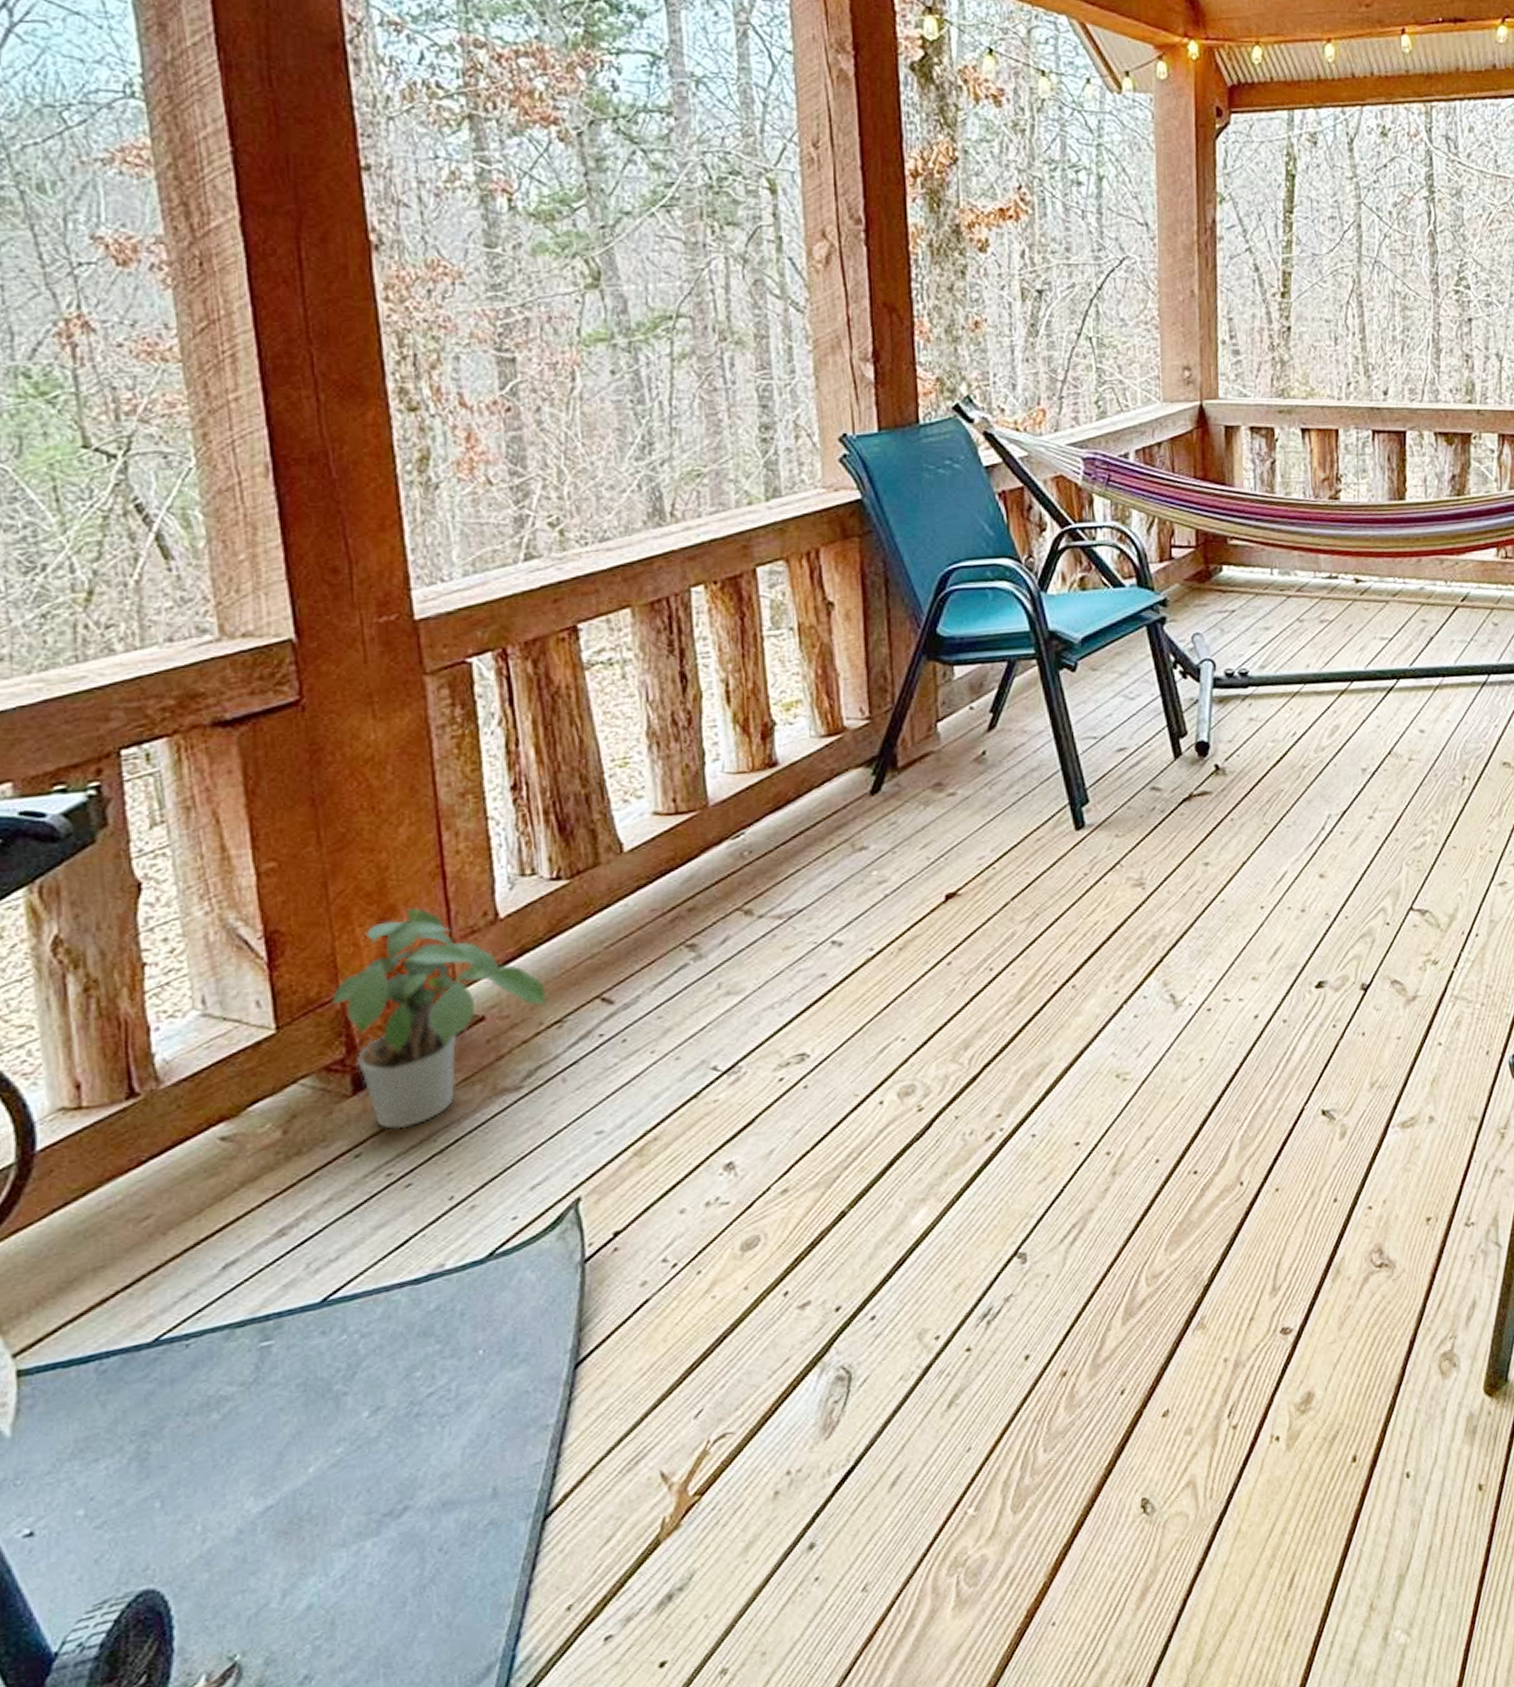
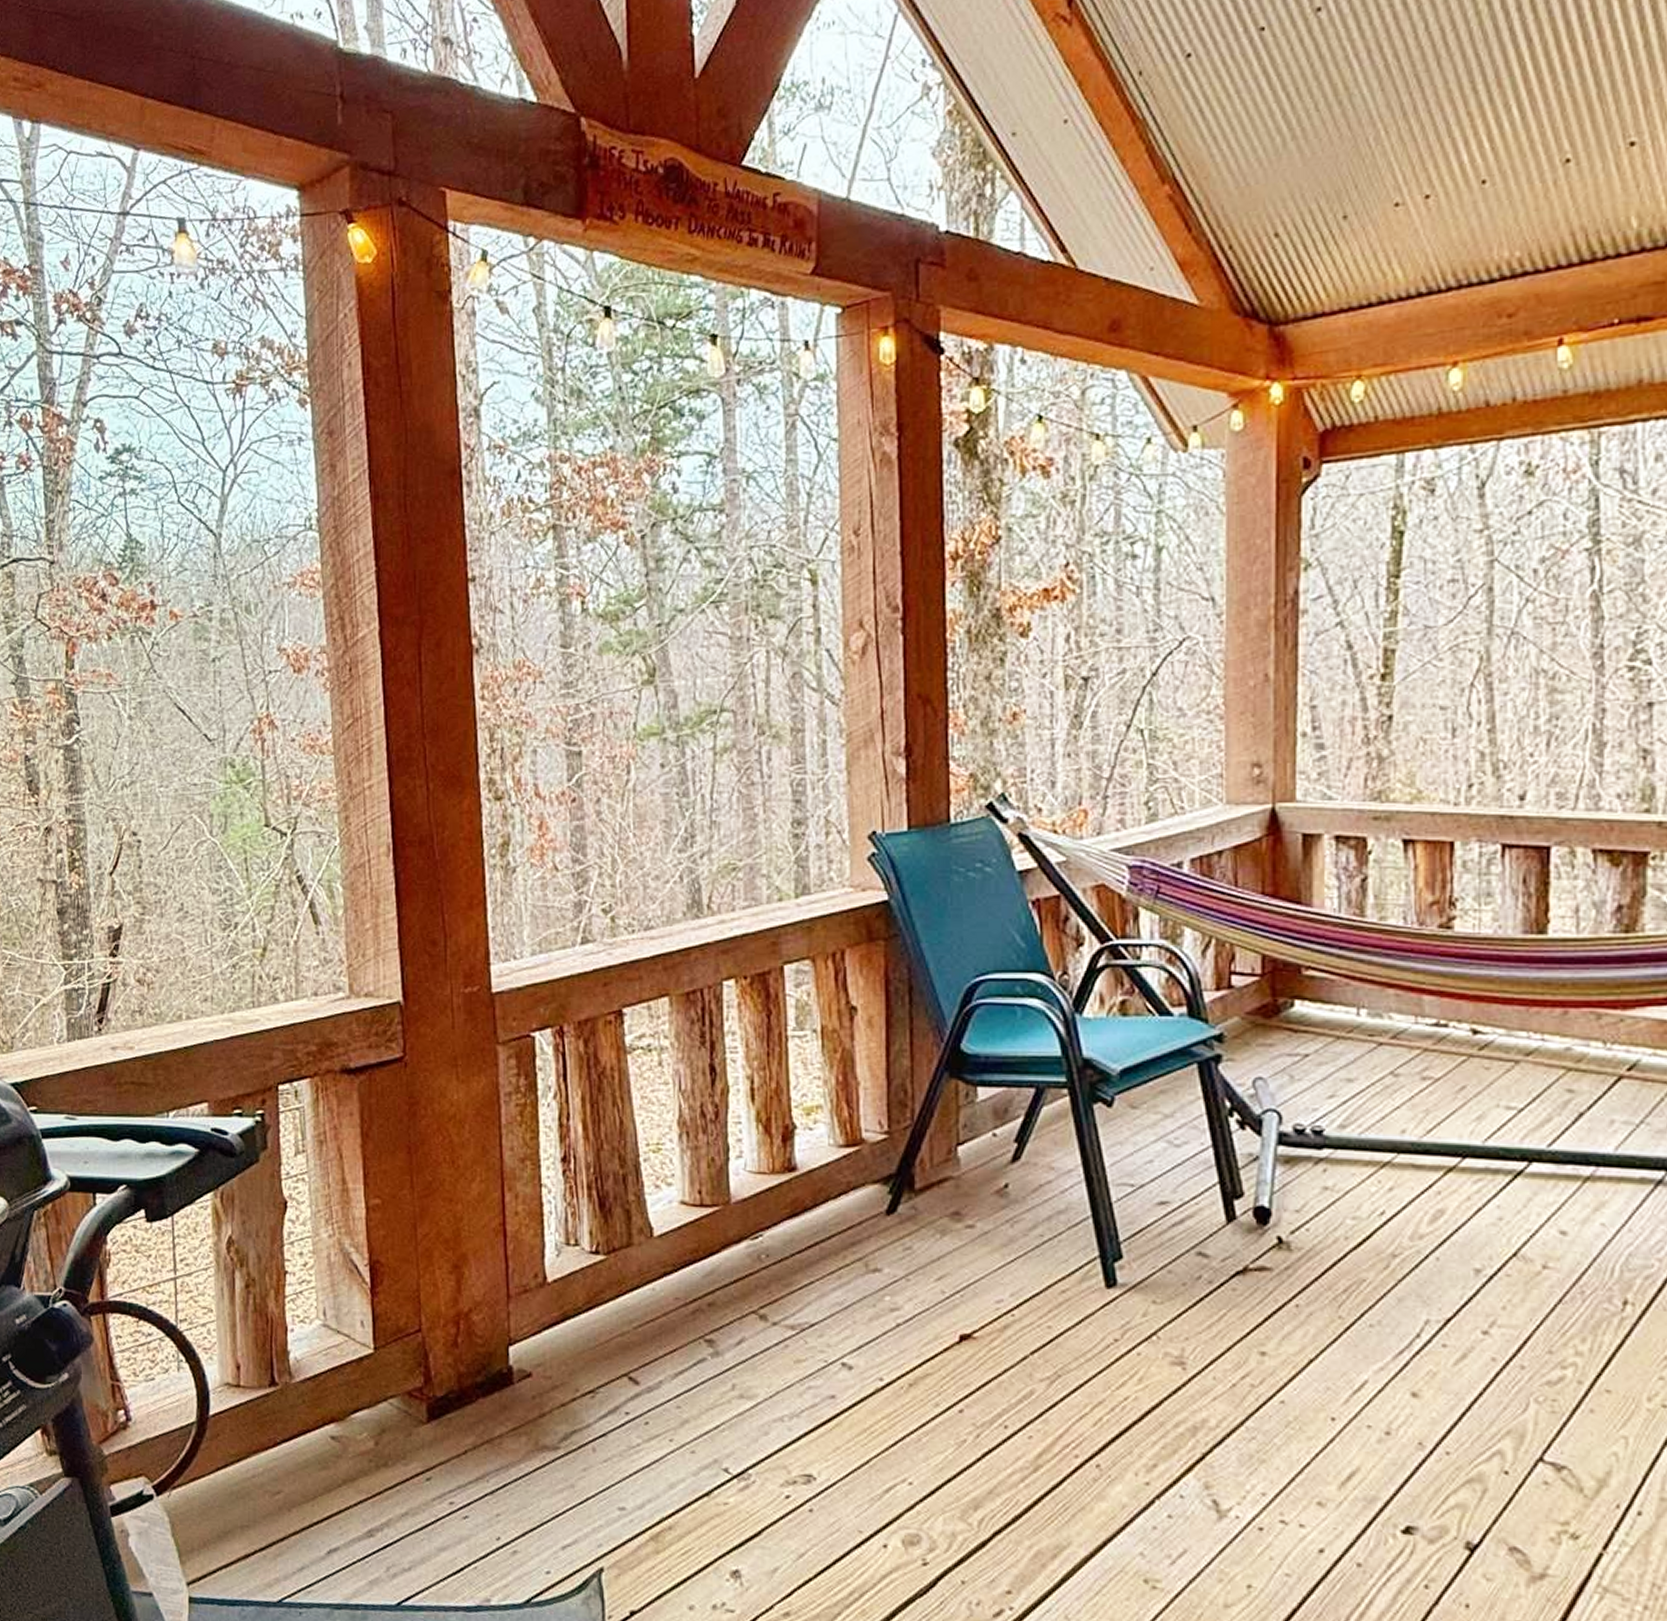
potted plant: present [331,907,548,1130] -> none [414,1259,584,1464]

